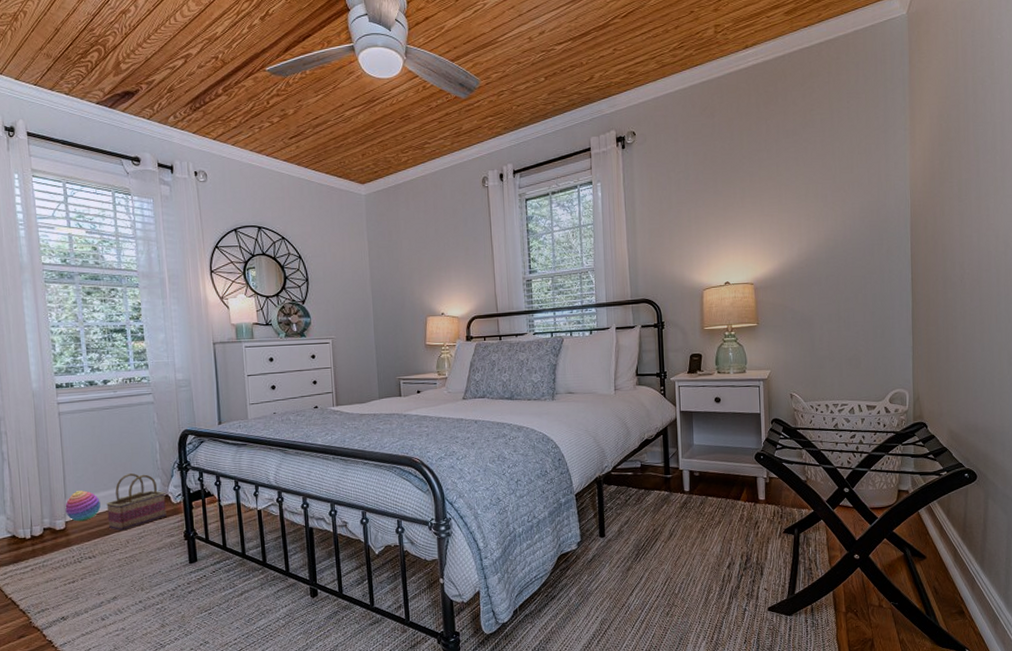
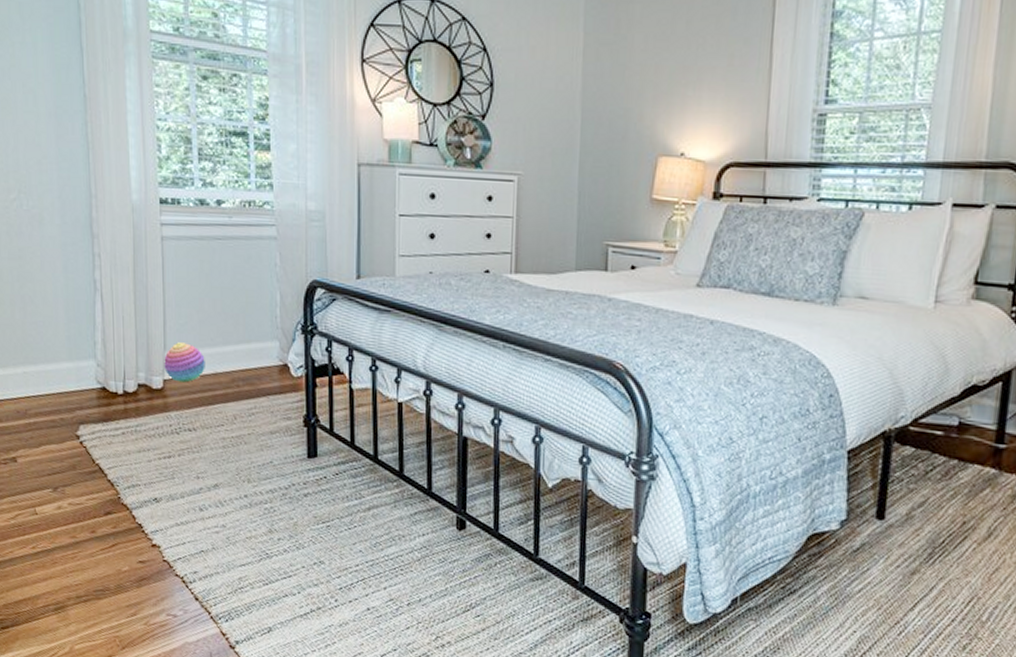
basket: present [106,473,167,531] -> none [212,329,284,403]

